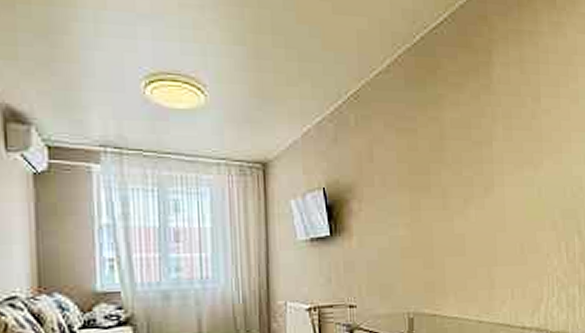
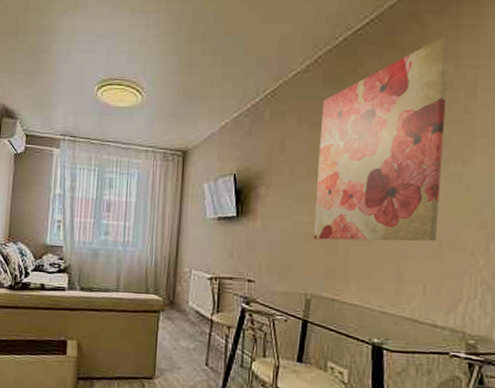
wall art: none [407,40,519,254] -> present [313,36,451,242]

